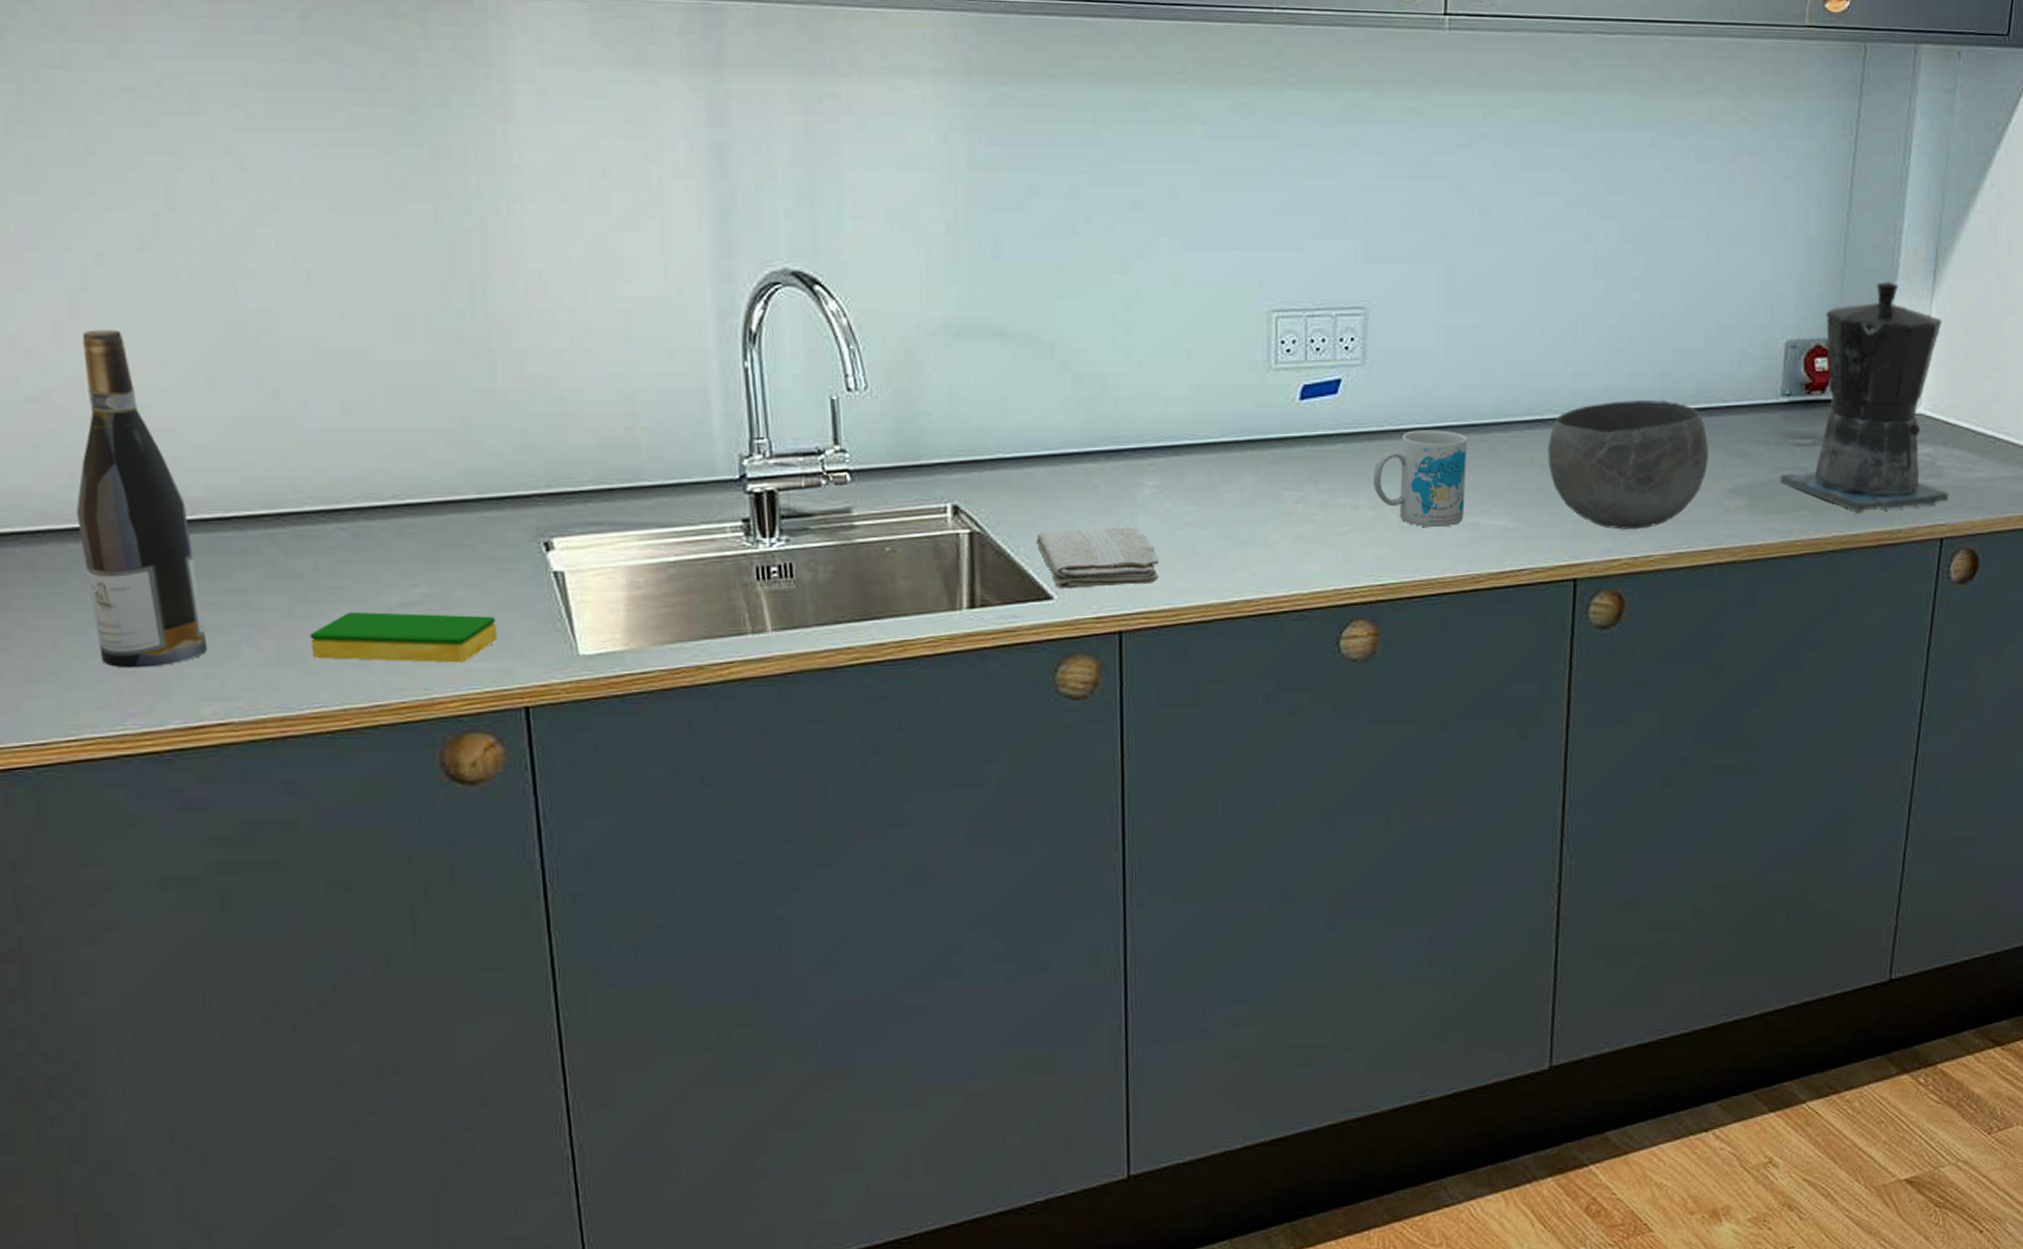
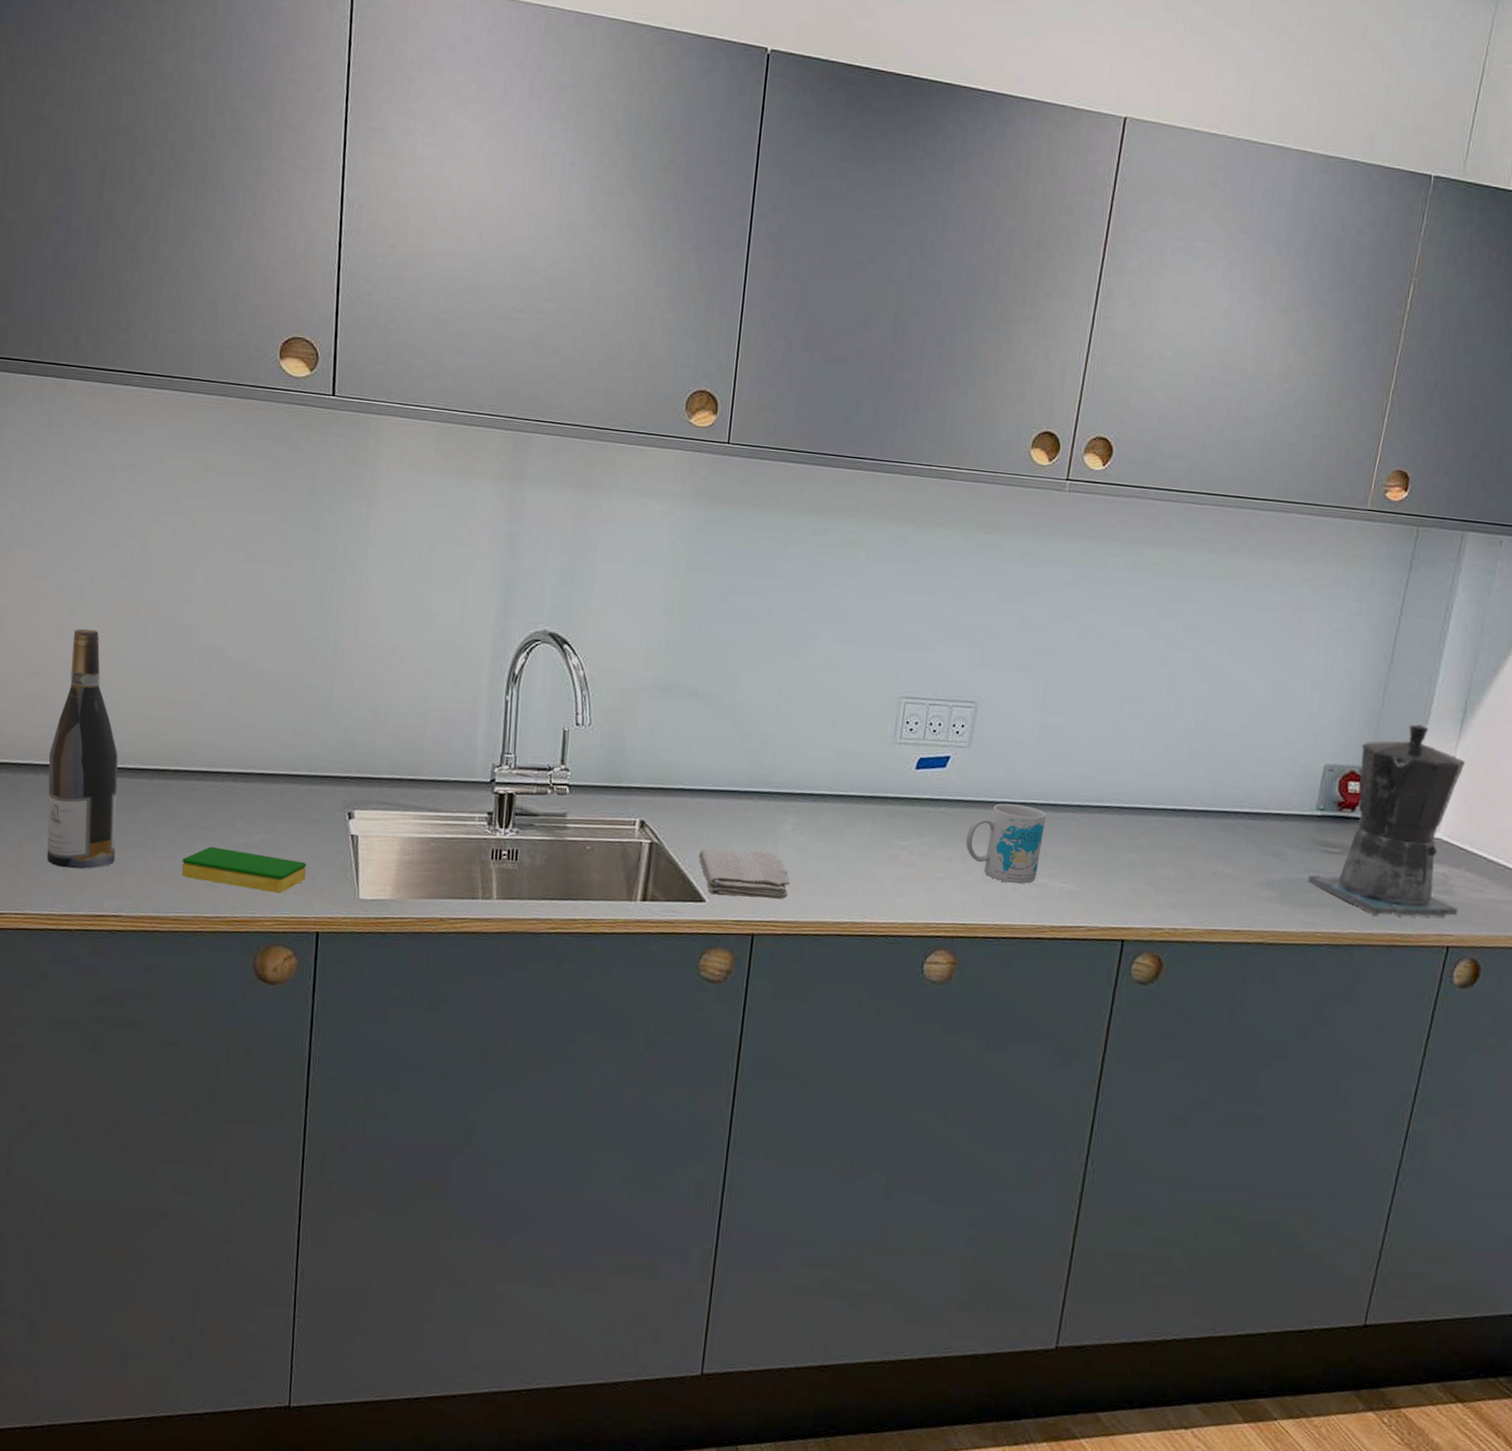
bowl: present [1547,400,1709,530] -> none [1110,798,1249,906]

